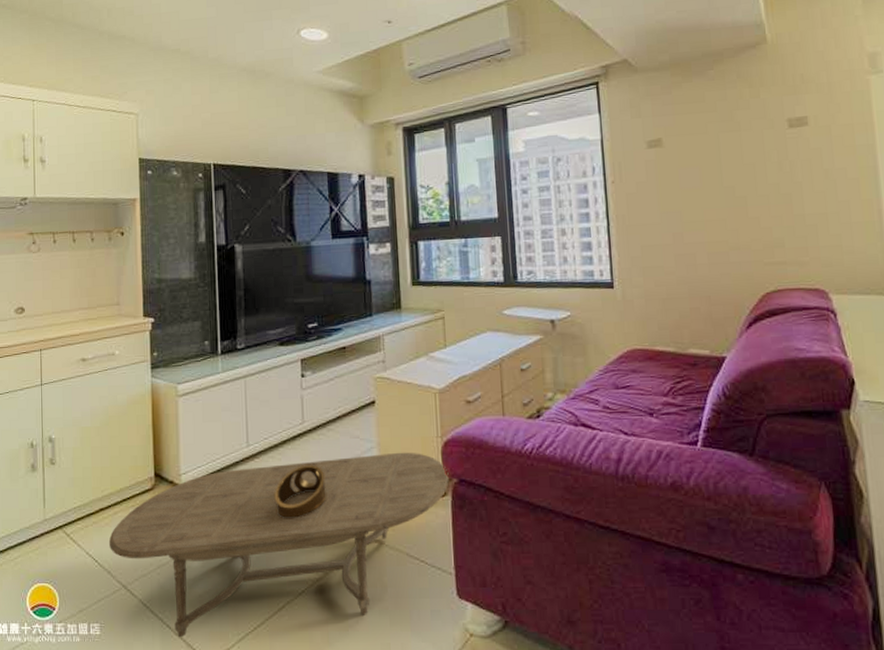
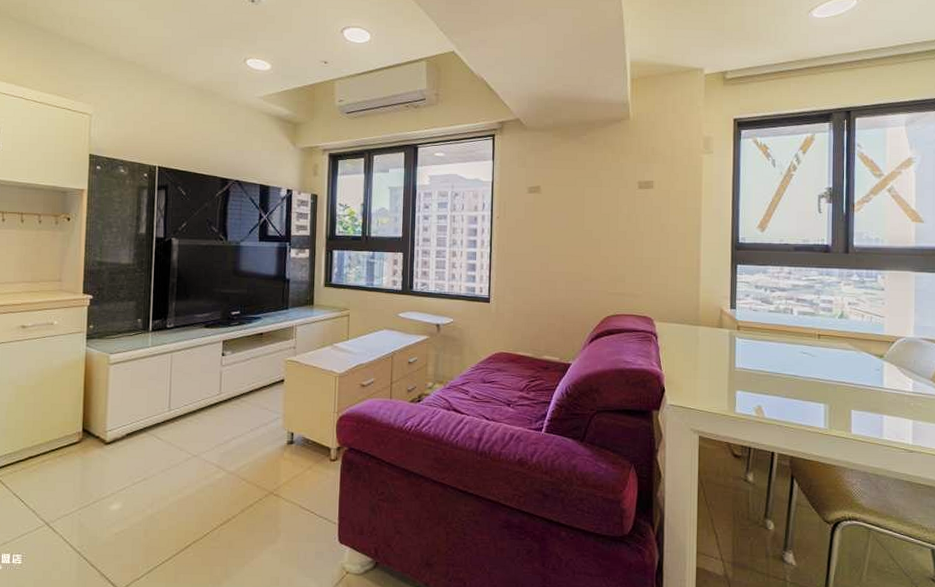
coffee table: present [108,452,449,638] -> none [35,423,341,569]
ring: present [274,464,328,519] -> none [189,428,236,474]

